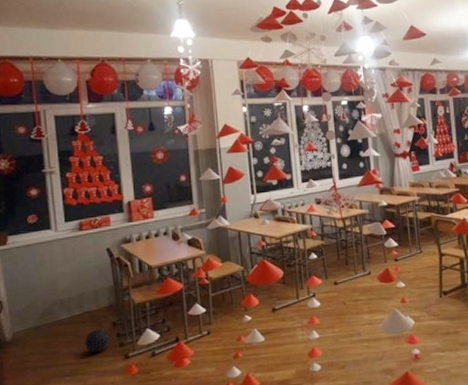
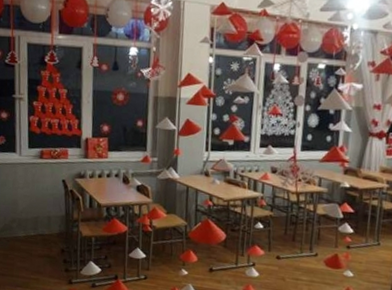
ball: present [85,328,110,353] -> none [36,251,57,273]

